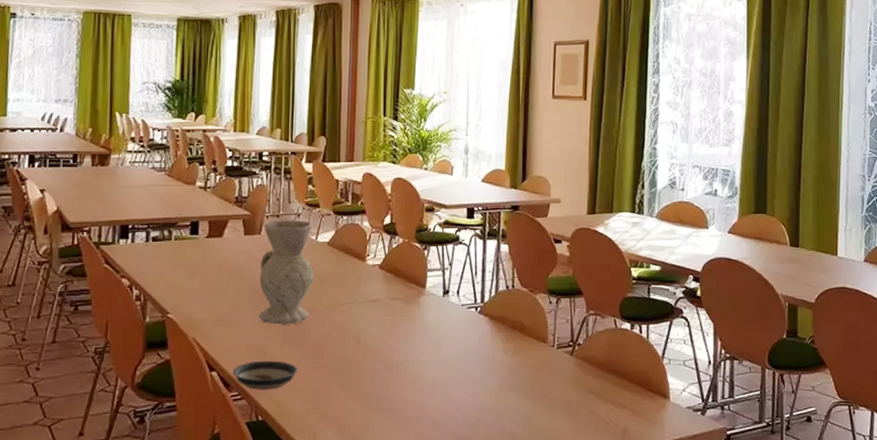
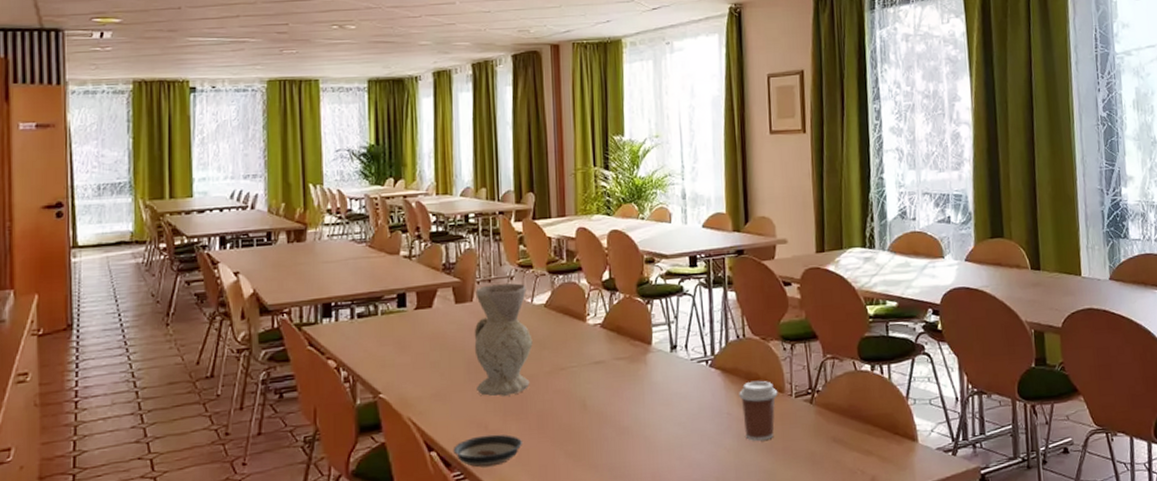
coffee cup: none [504,330,541,386] -> present [739,380,778,441]

